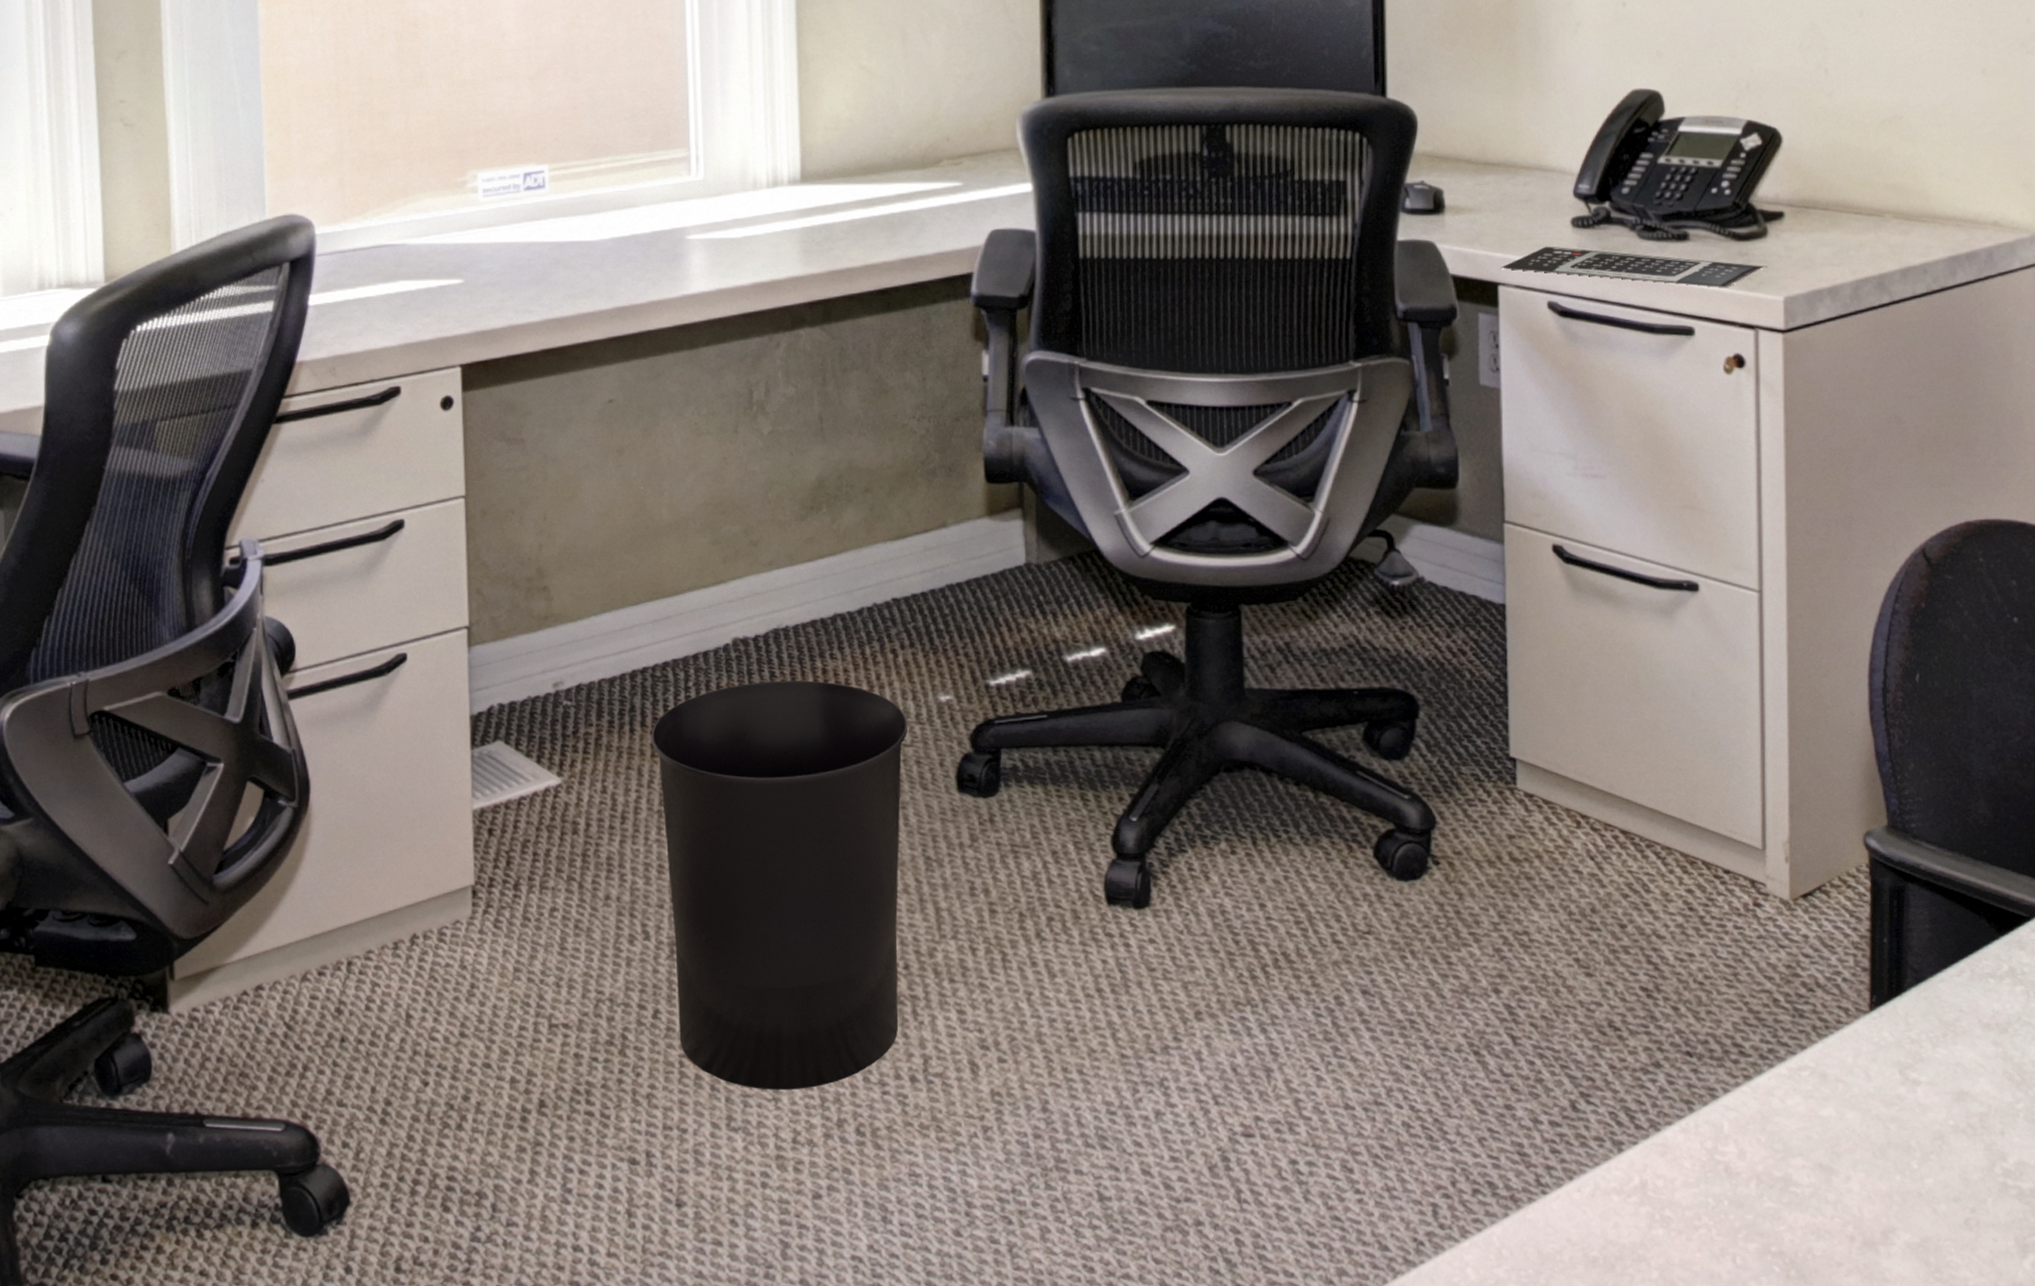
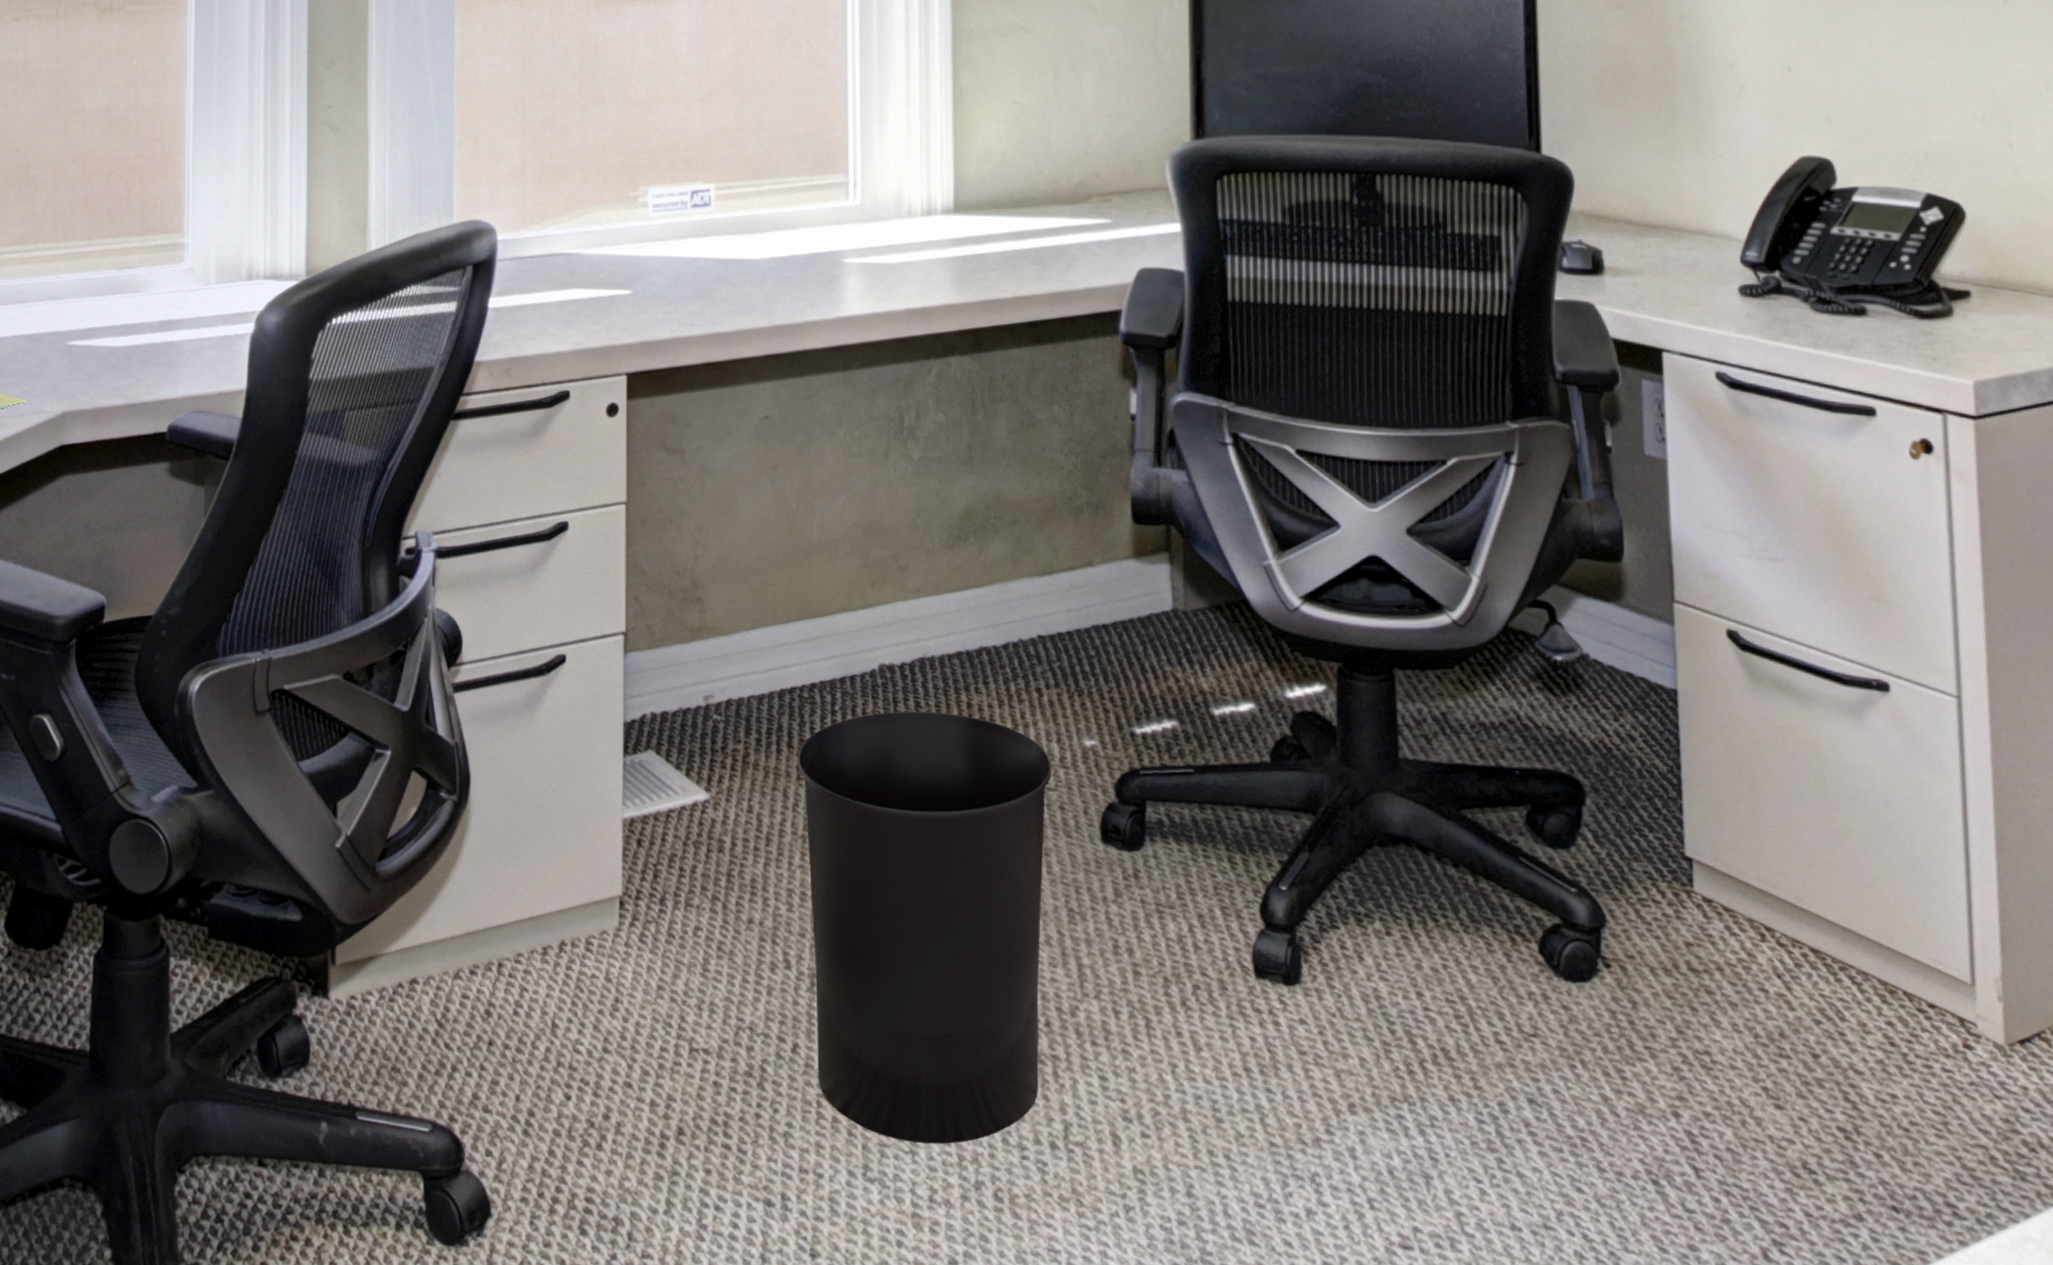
calendar: present [1501,246,1768,288] -> none [1665,314,1955,368]

